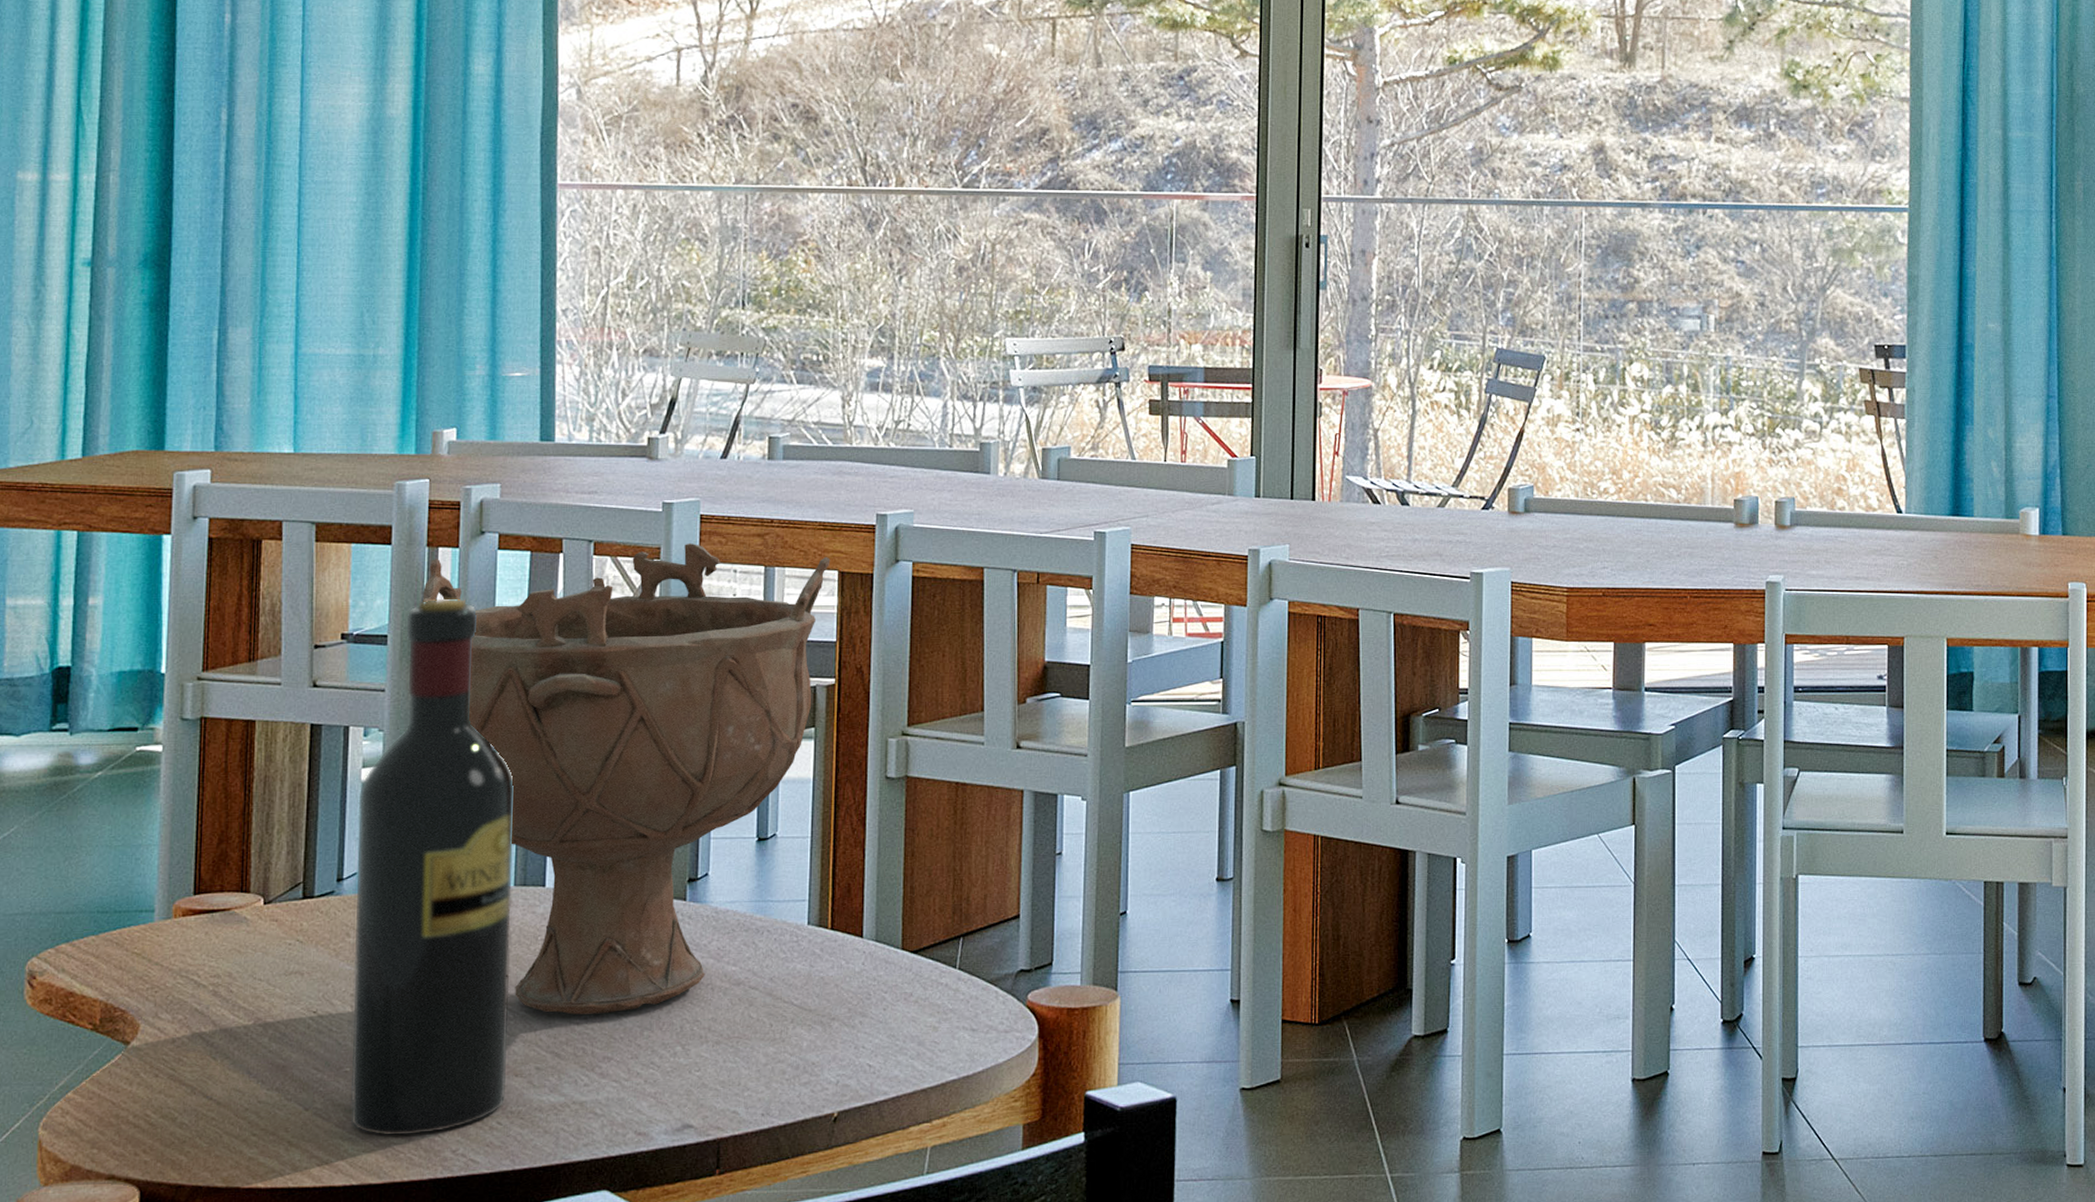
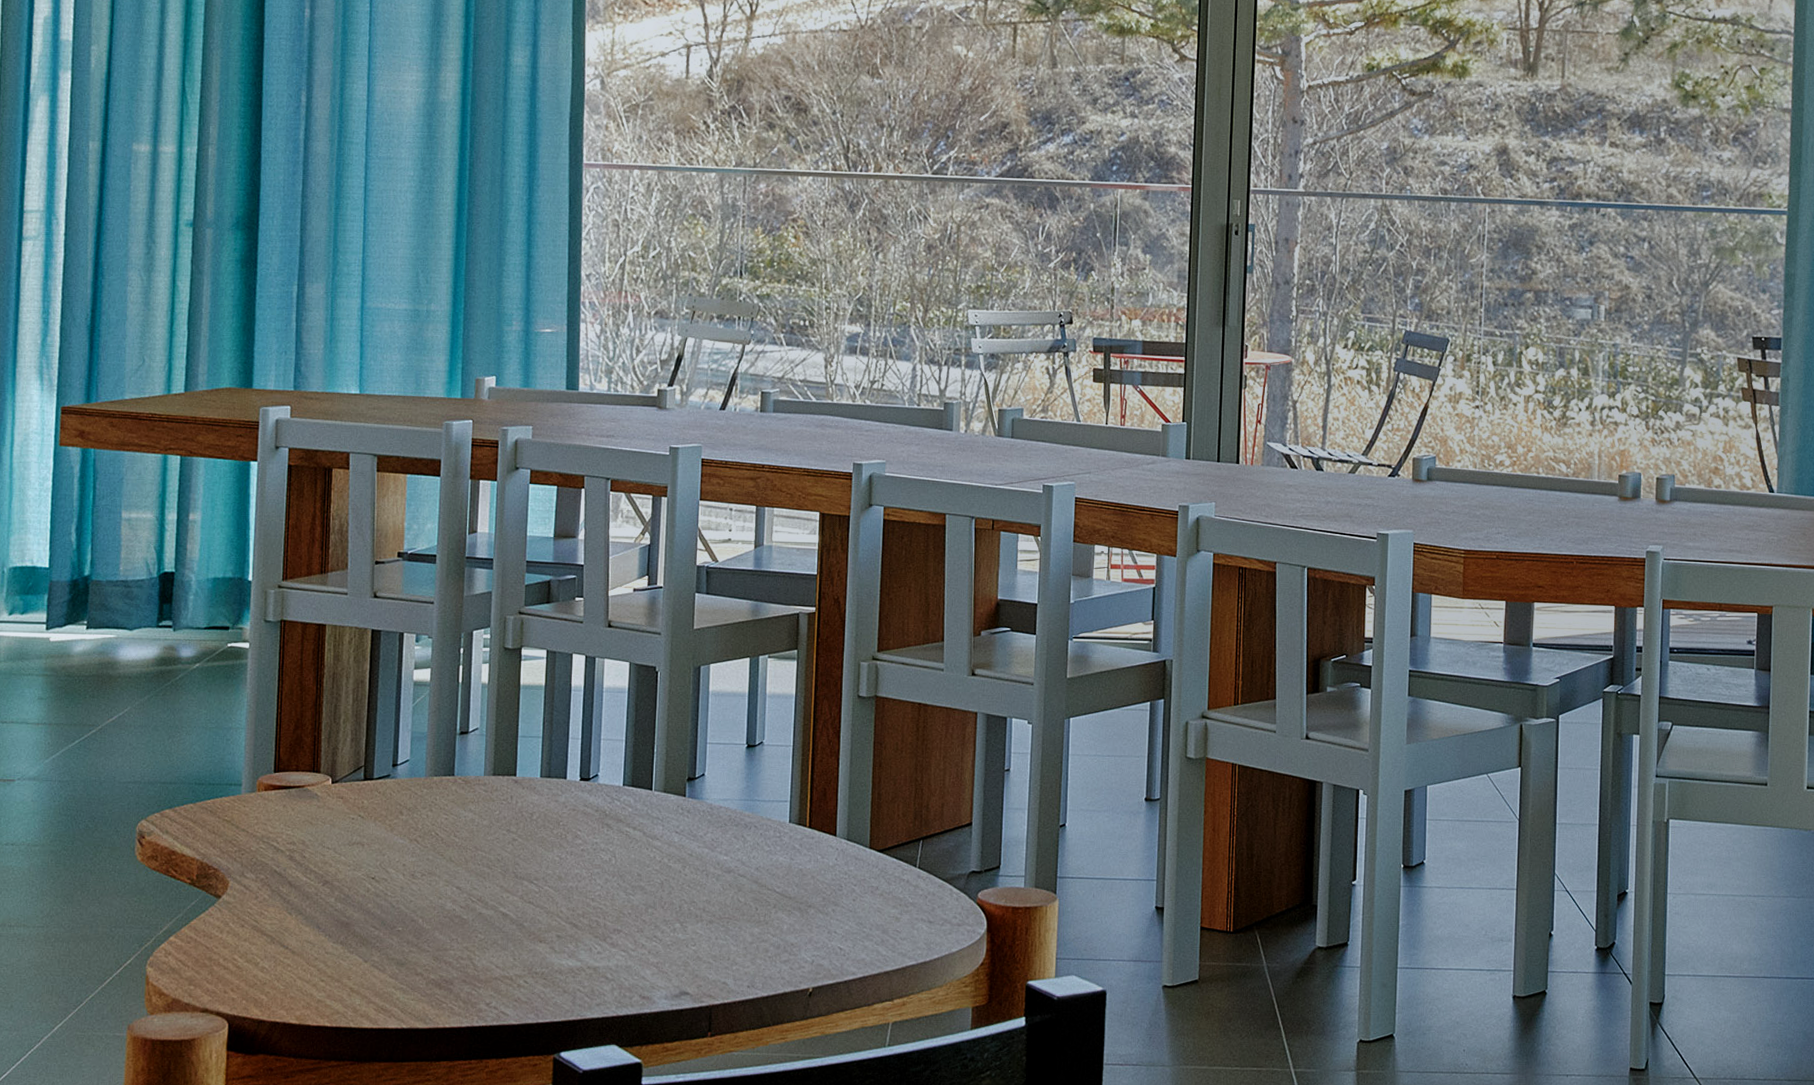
wine bottle: present [350,598,514,1136] -> none [402,524,541,988]
decorative bowl: present [423,542,831,1015] -> none [466,483,813,892]

